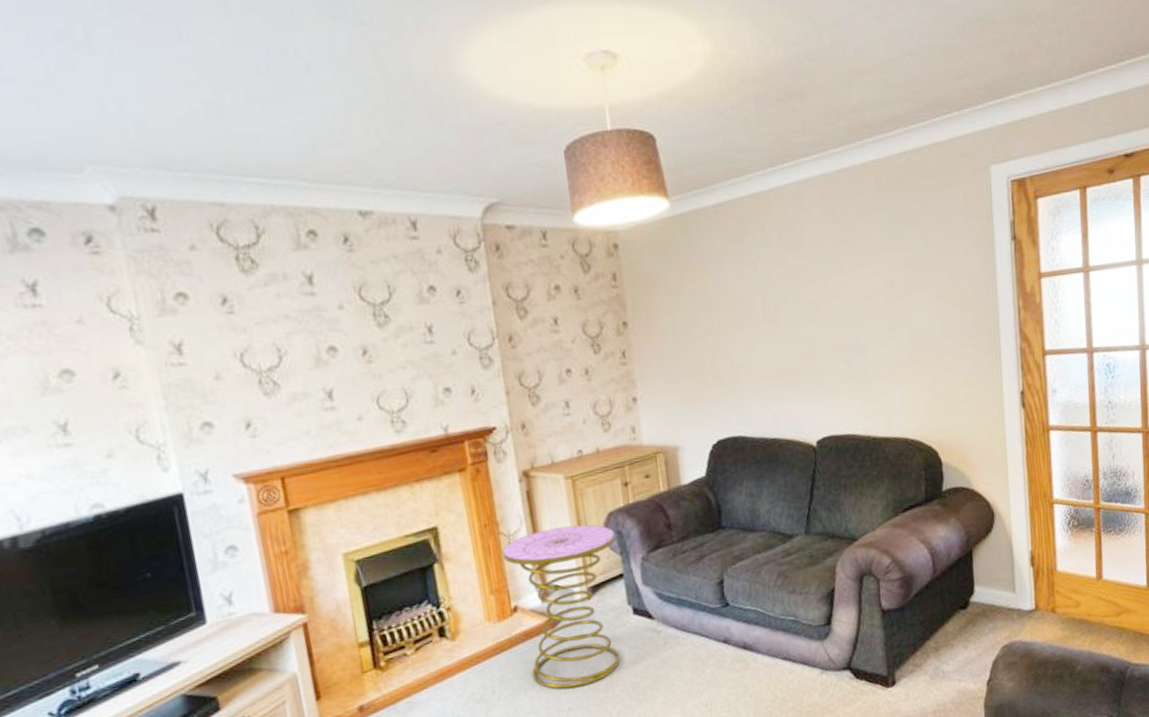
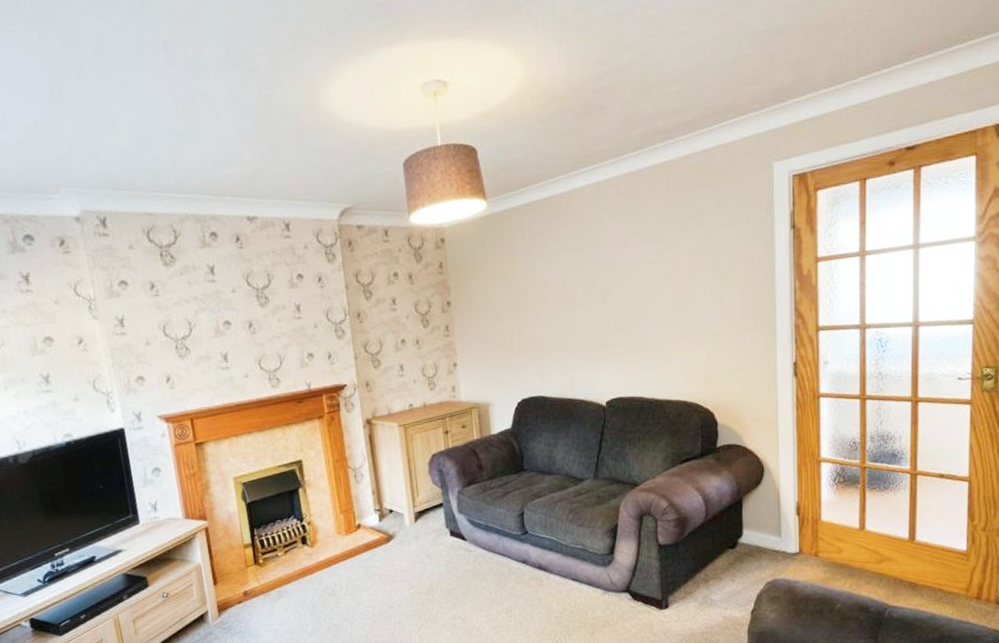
side table: present [501,524,621,689] -> none [349,463,439,591]

